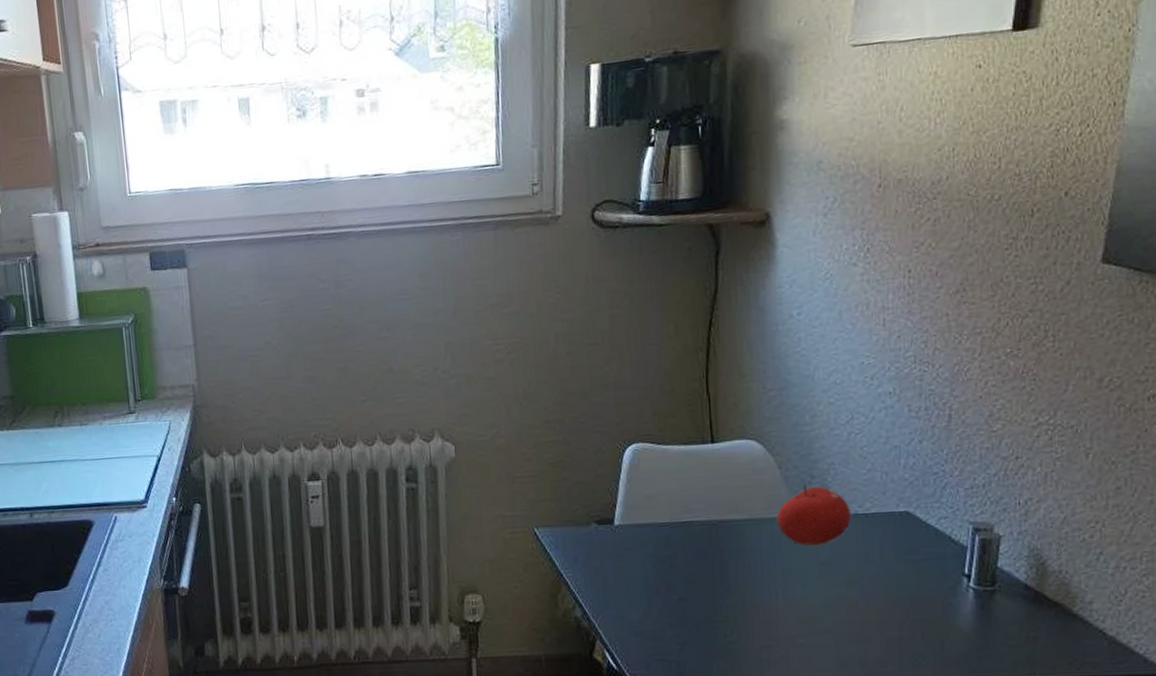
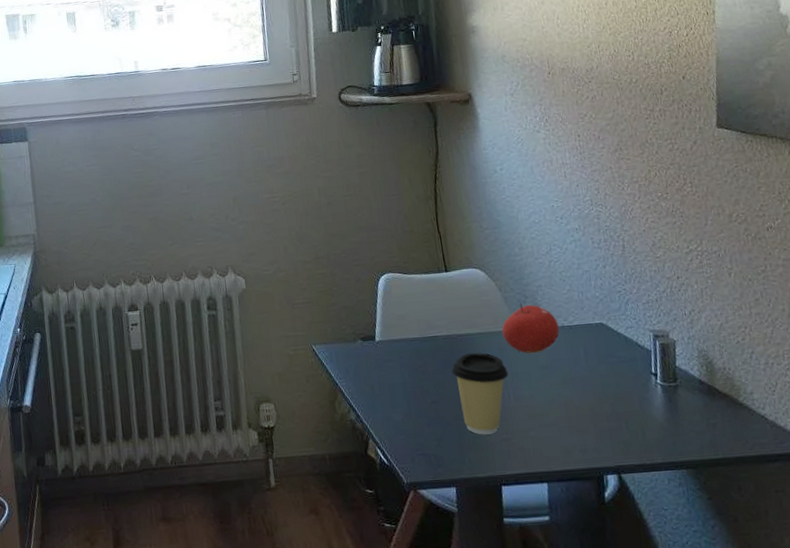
coffee cup: none [706,542,779,640] -> present [451,352,509,435]

